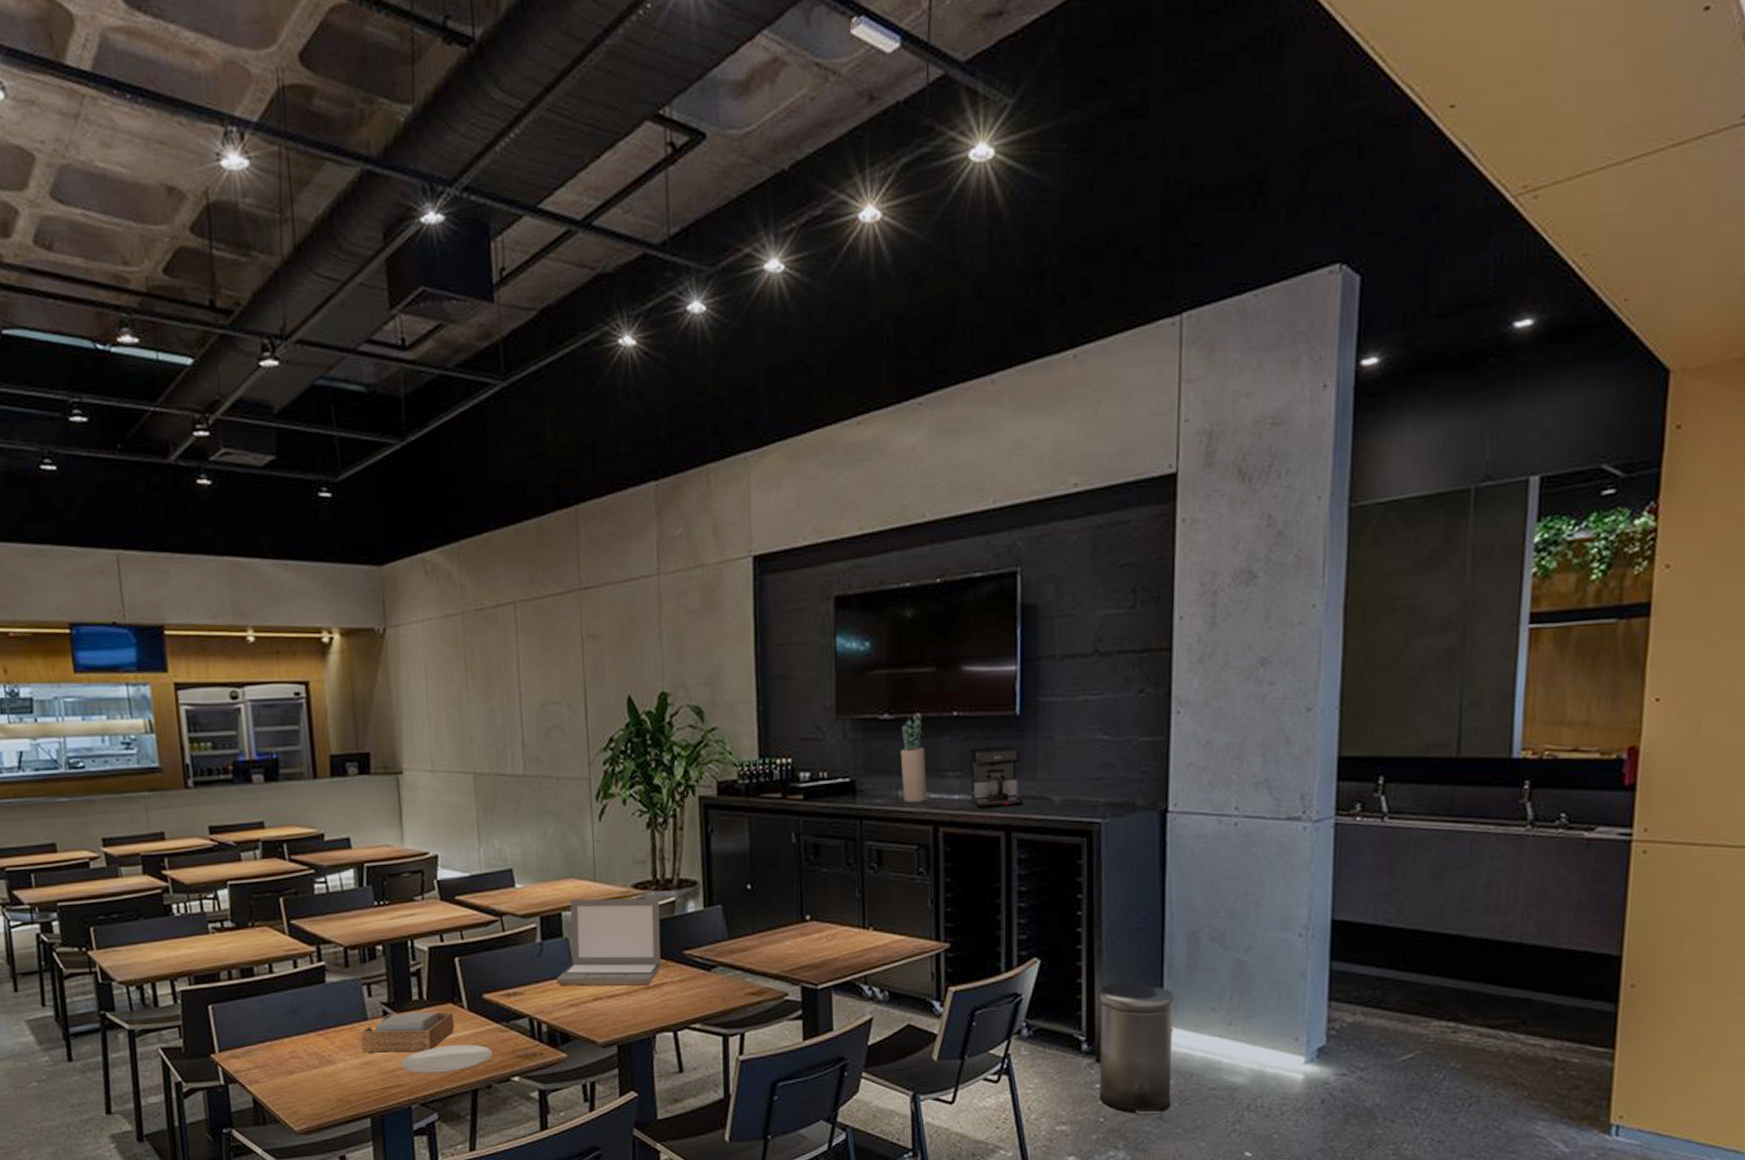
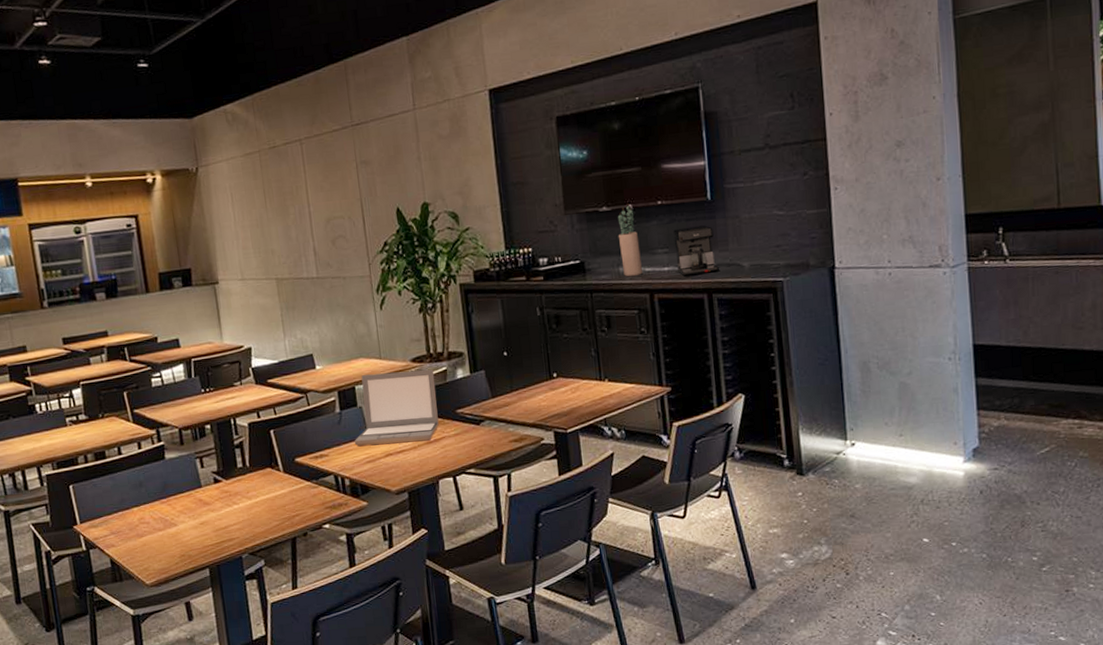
napkin holder: present [360,1011,455,1053] -> none [197,475,274,515]
plate: present [400,1044,493,1074] -> none [230,500,307,529]
pedal bin: present [1099,983,1175,1115] -> none [794,407,860,515]

